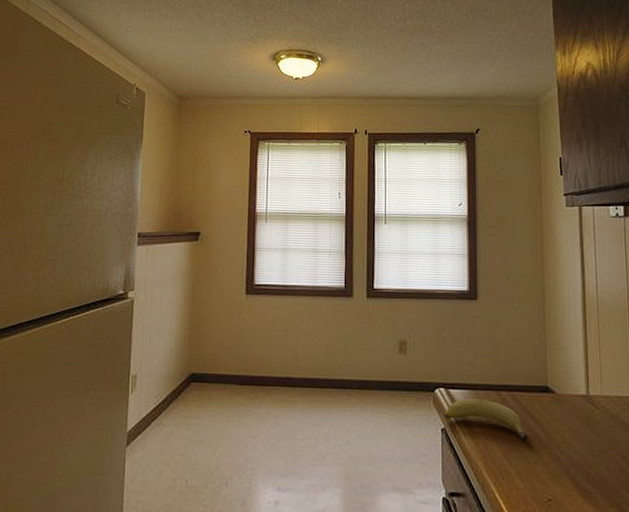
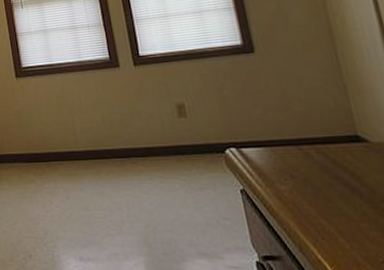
fruit: present [444,399,529,441] -> none [240,156,347,197]

